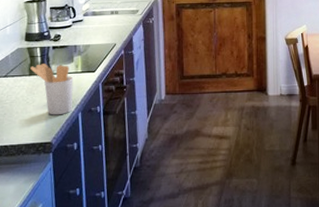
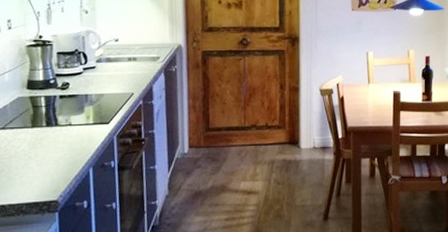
utensil holder: present [30,64,74,115] -> none [33,114,84,171]

